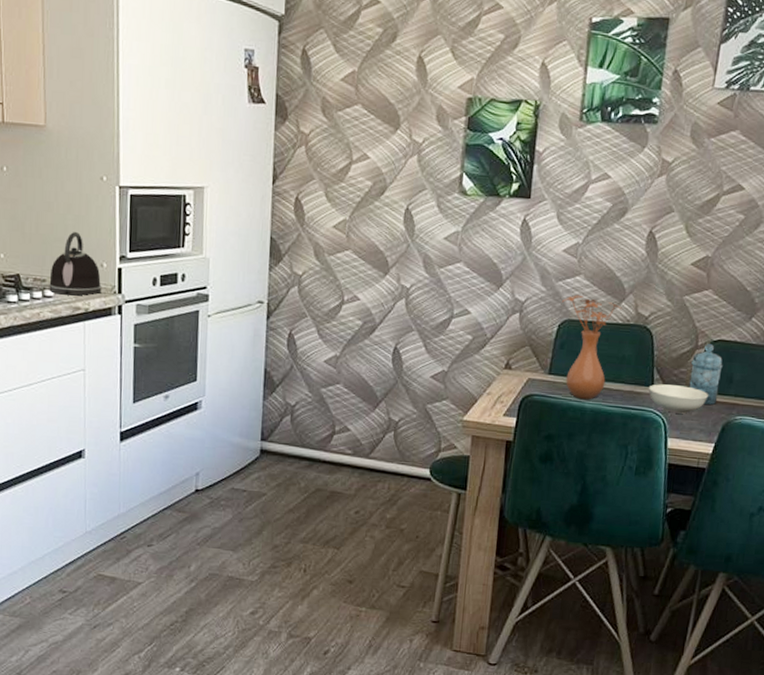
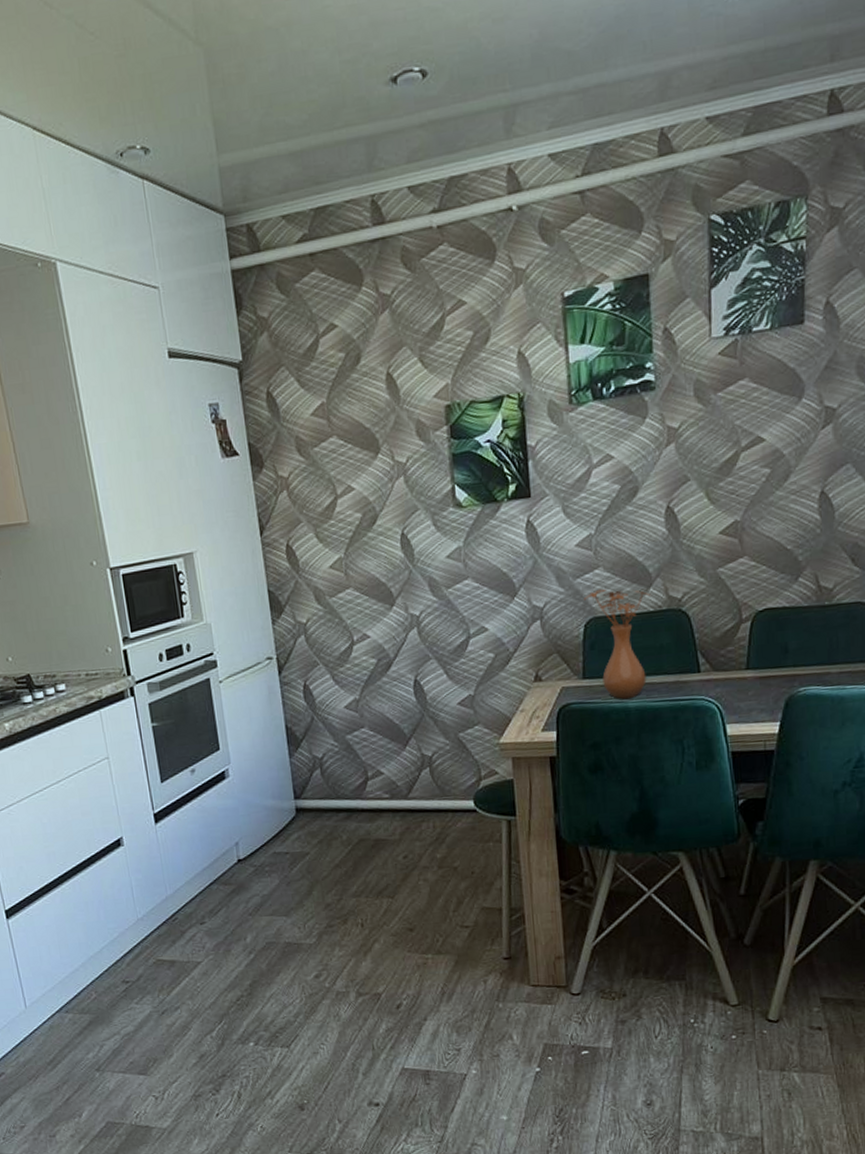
kettle: present [49,232,102,296] -> none [58,622,111,687]
bowl: present [648,384,709,414] -> none [695,665,765,697]
canister: present [689,343,723,405] -> none [738,614,775,682]

